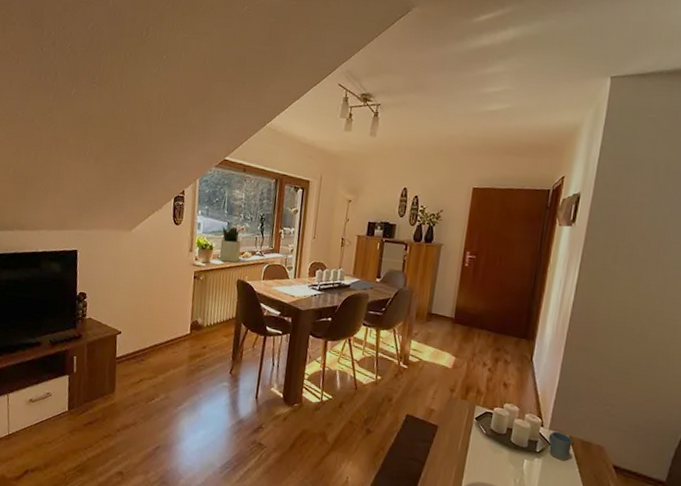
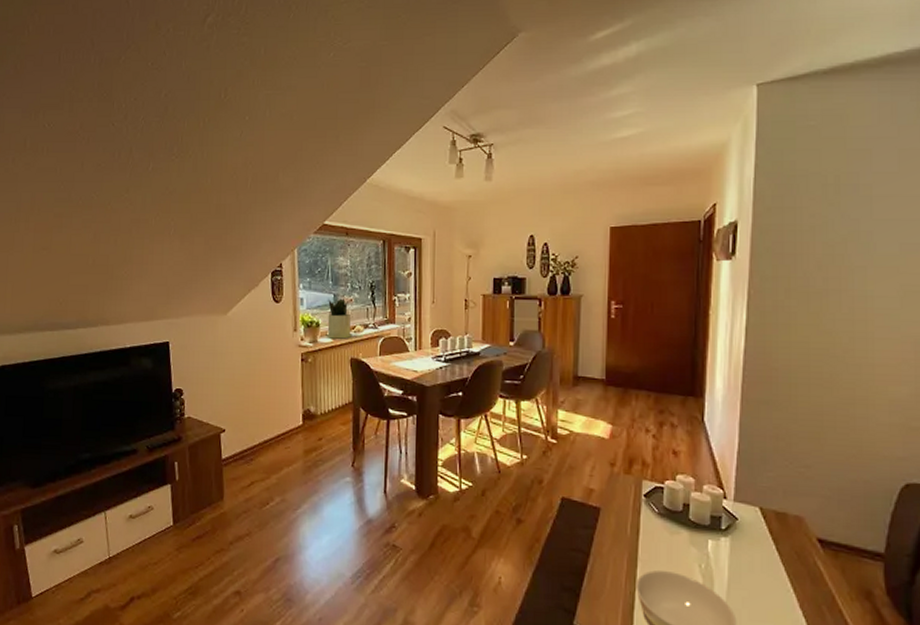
mug: present [548,431,573,461] -> none [733,503,765,538]

